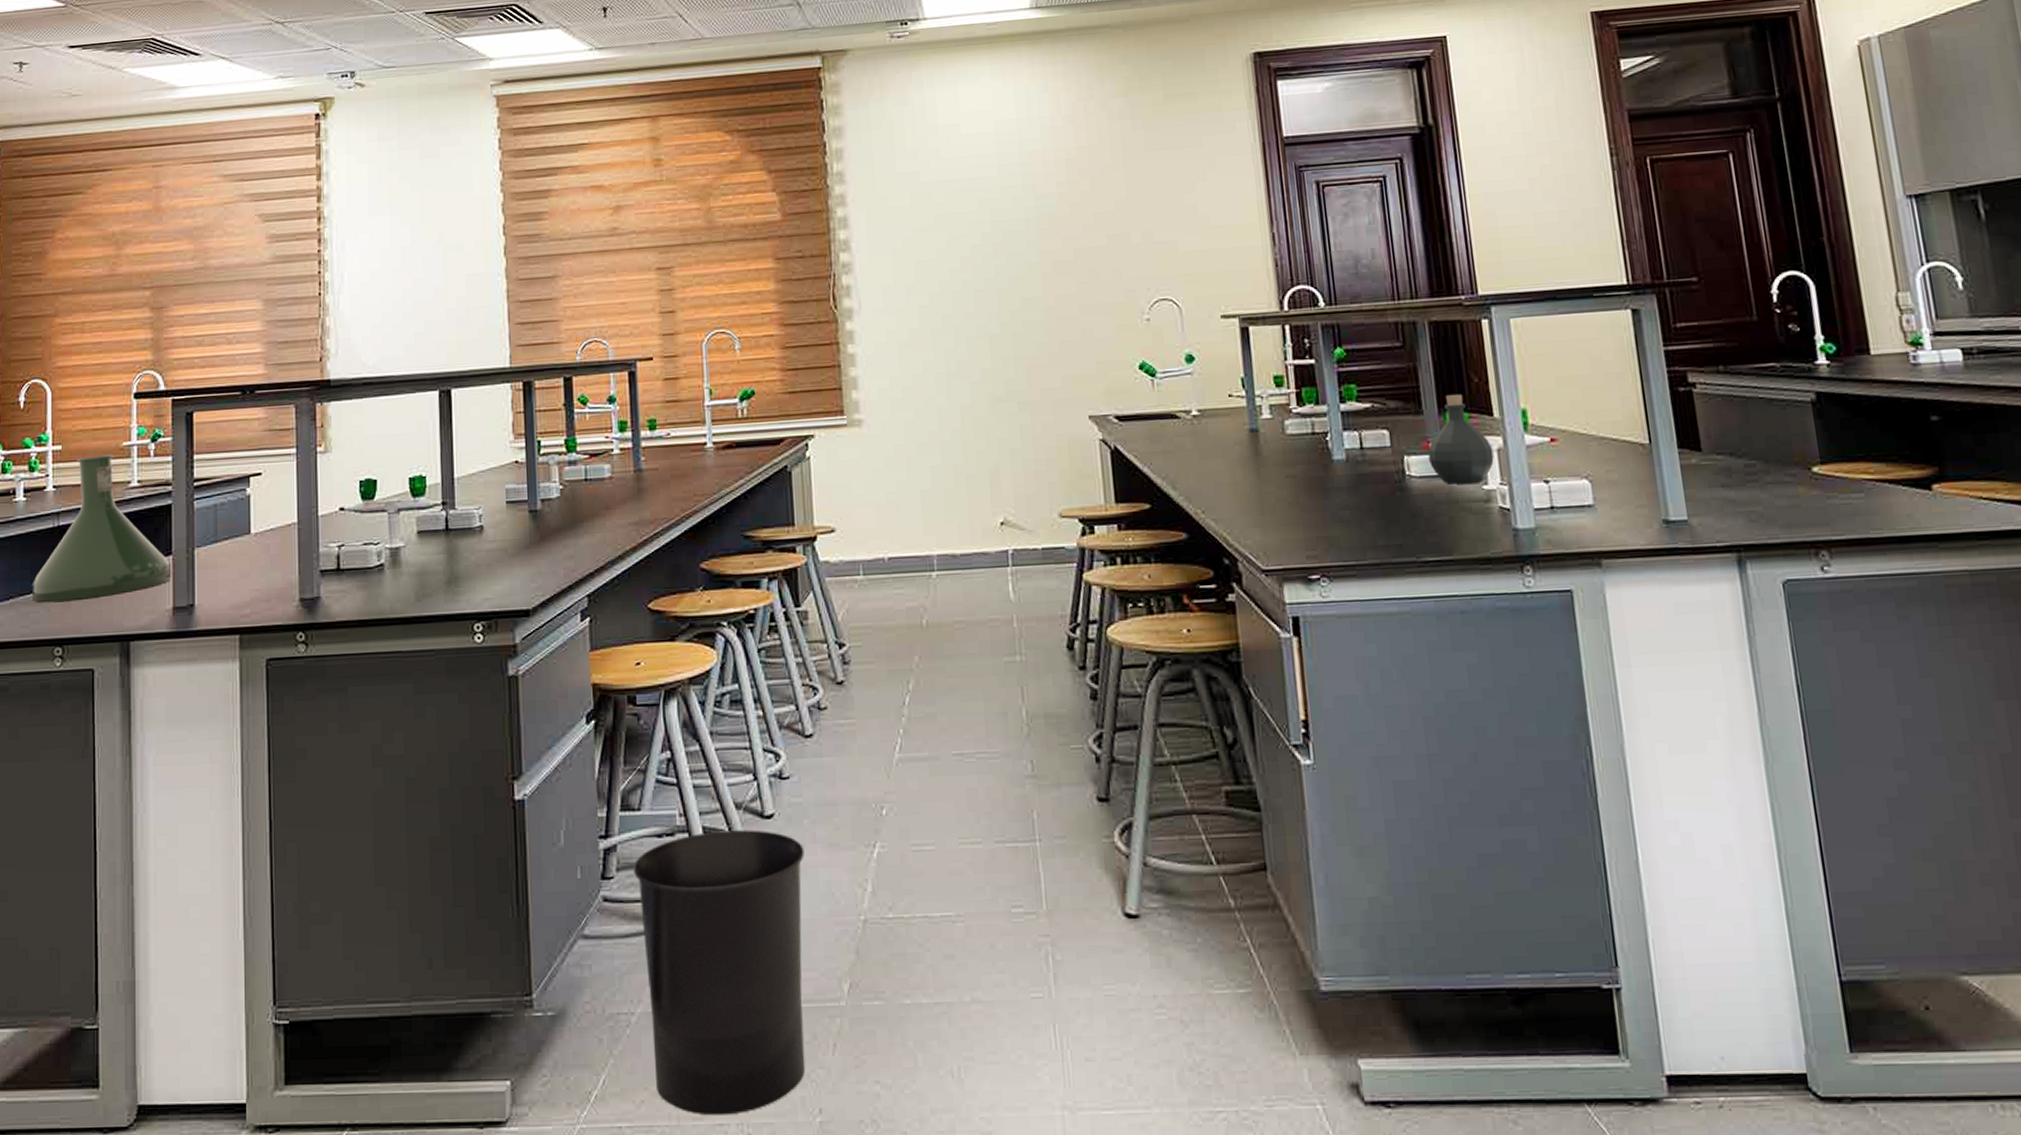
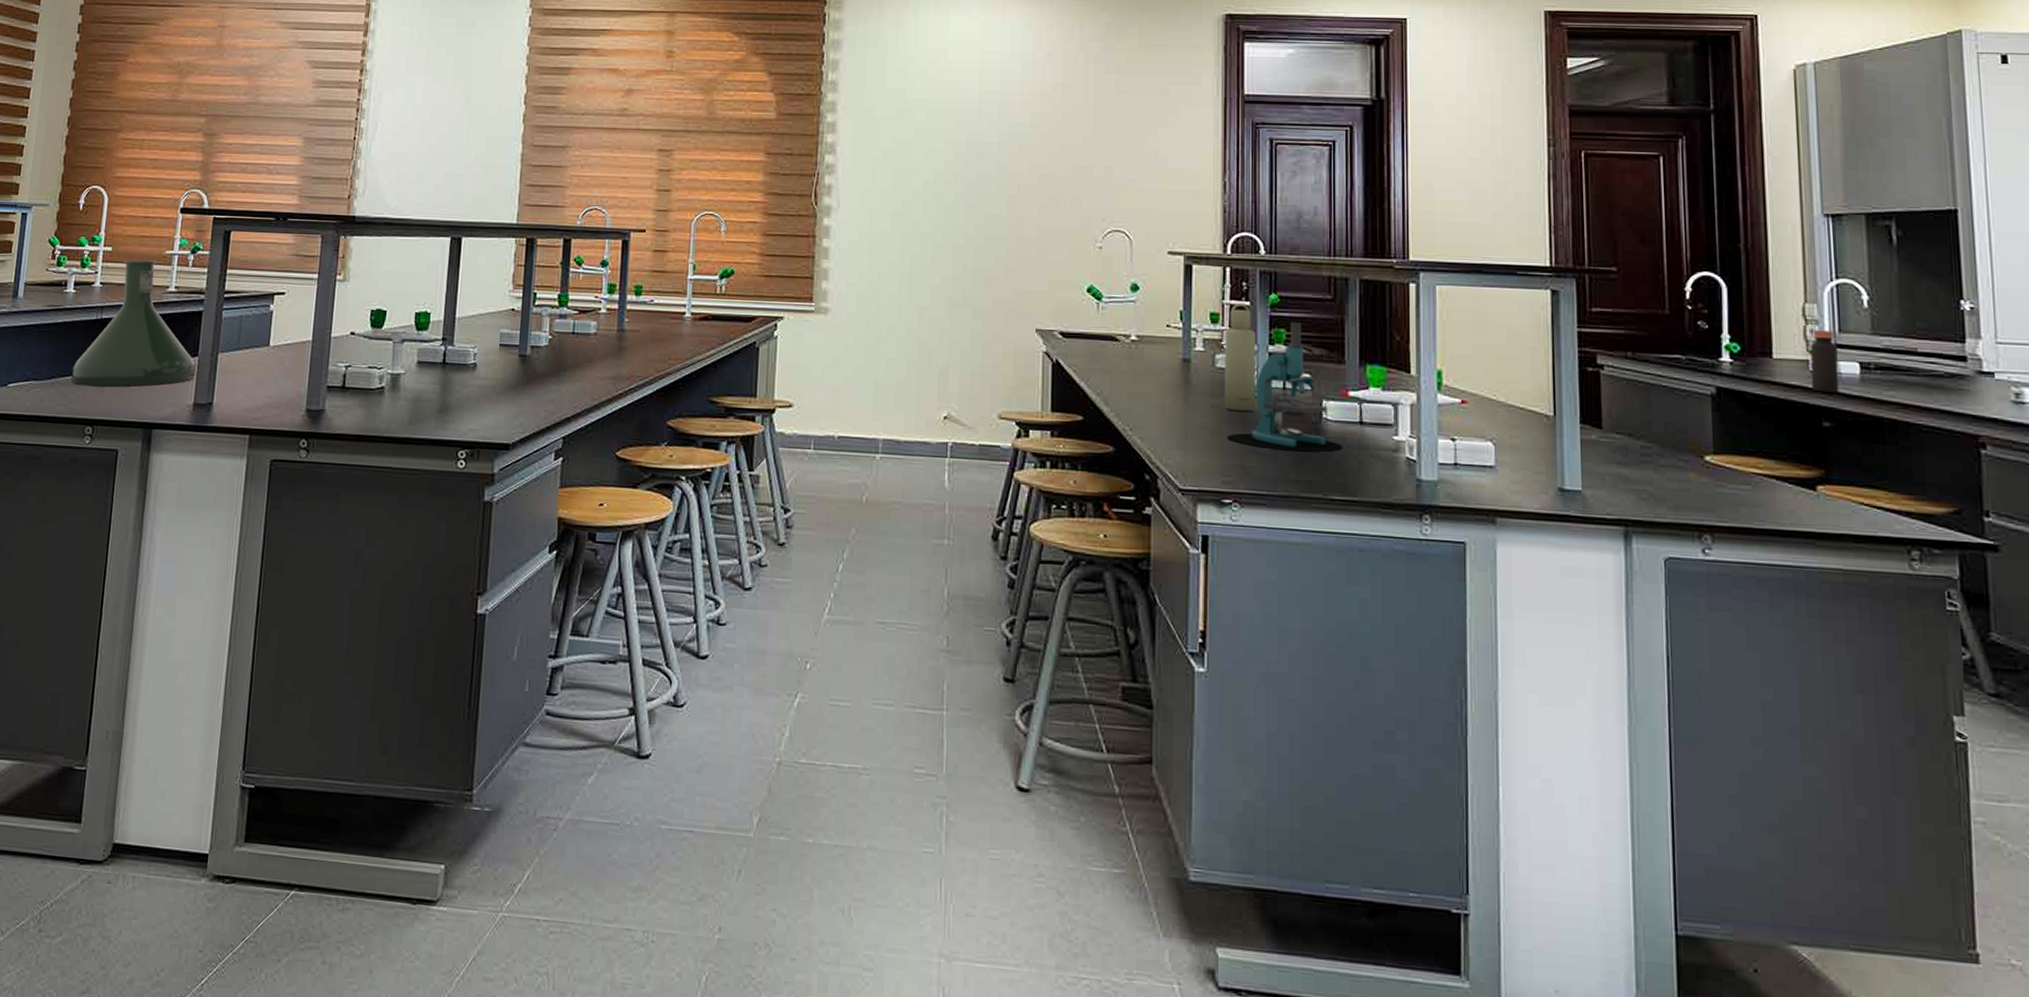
waste bin: present [633,829,806,1116] -> none [574,664,732,922]
bottle: none [1291,362,1333,480] -> present [1224,303,1255,412]
microscope: none [1306,376,1432,515] -> present [1227,322,1343,452]
flask: present [1428,394,1494,485] -> none [1346,348,1406,433]
bottle: none [1908,319,1944,385] -> present [1810,330,1839,393]

